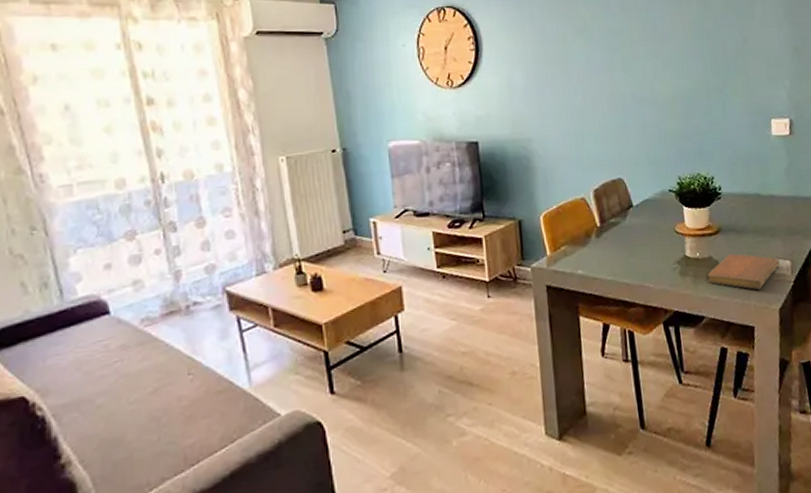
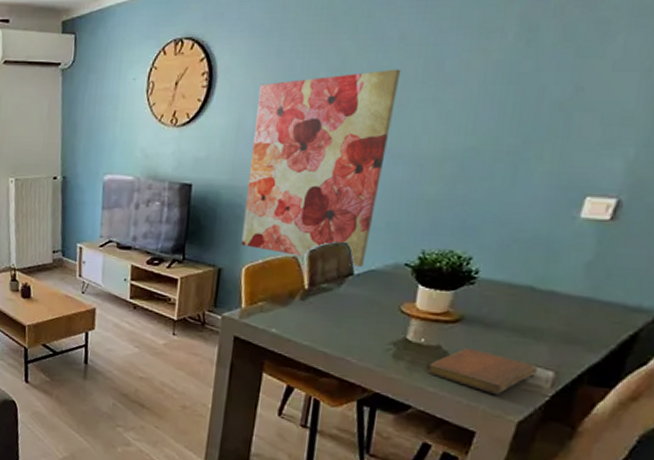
wall art: none [521,29,639,199] -> present [241,69,401,267]

